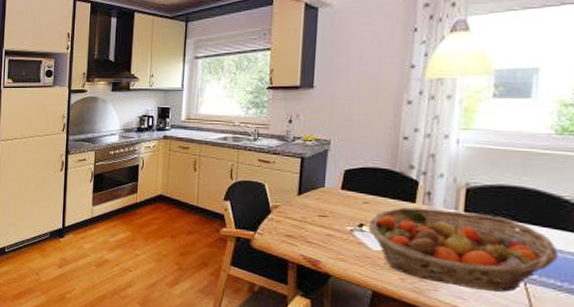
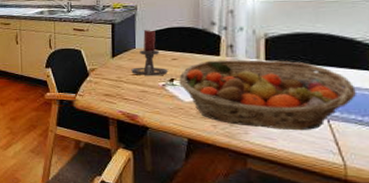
candle holder: none [317,168,359,219] -> present [131,30,169,75]

